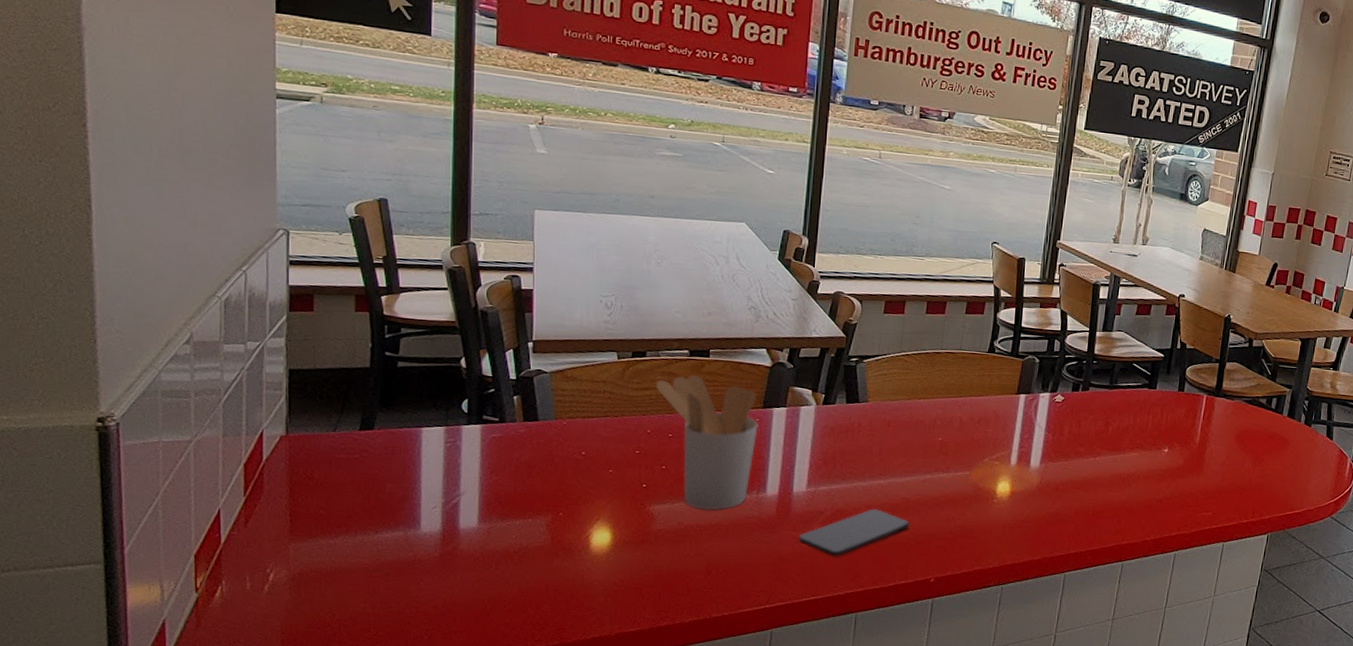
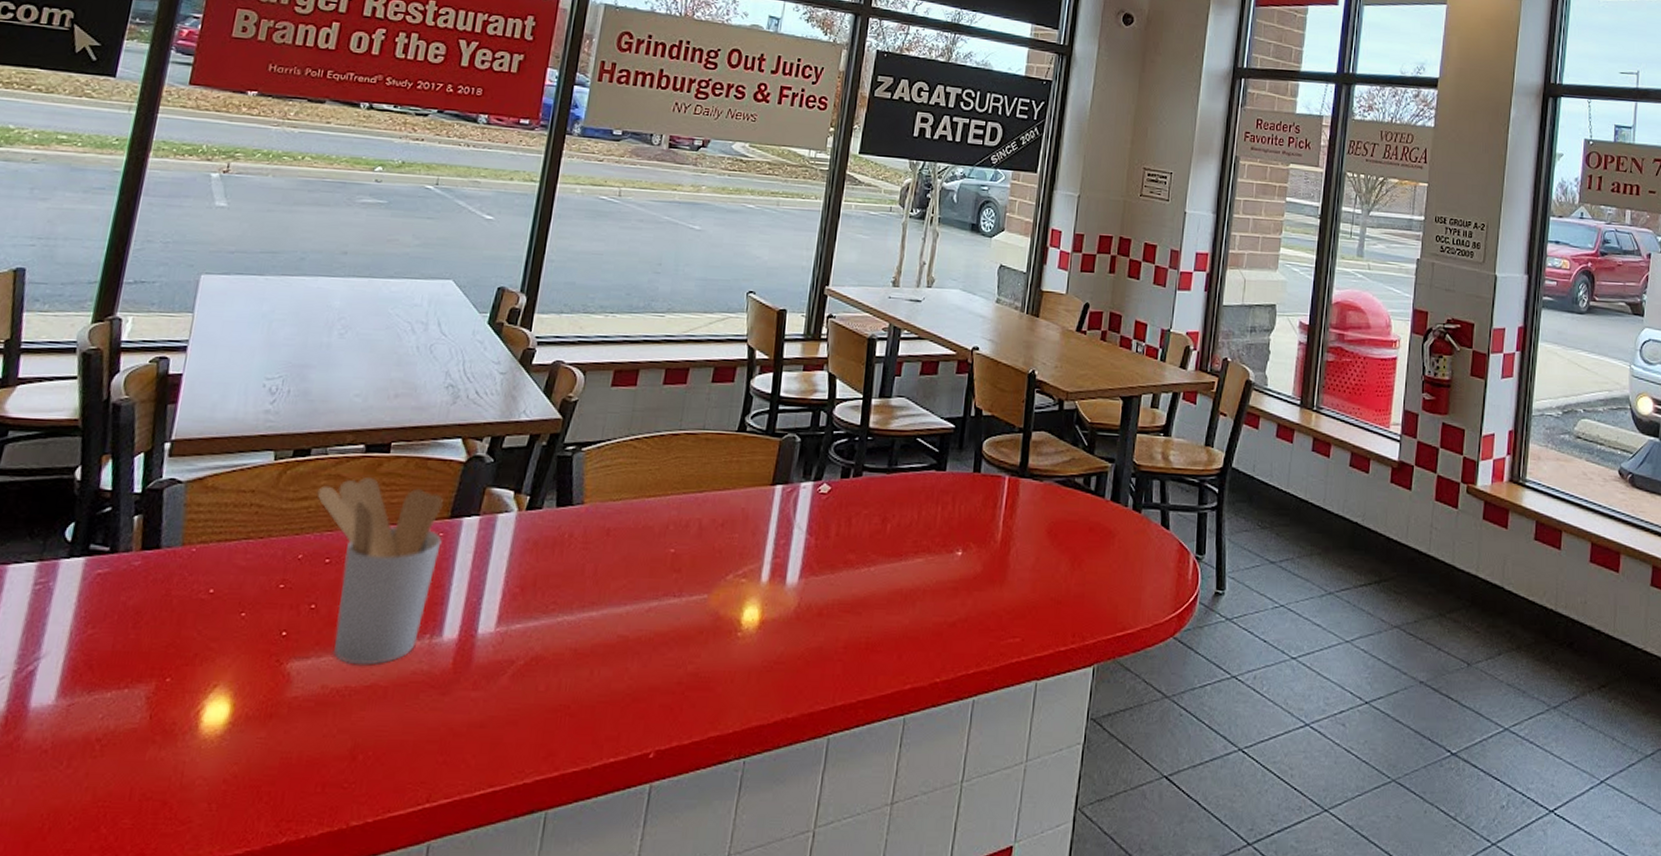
smartphone: present [798,508,910,557] -> none [477,653,627,726]

